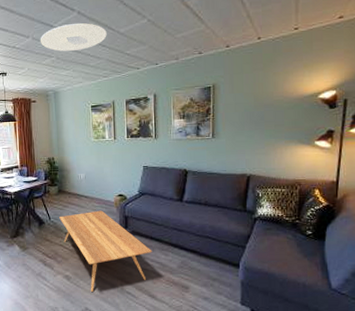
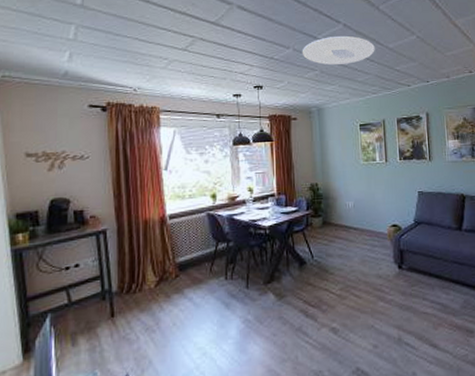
coffee table: present [59,210,153,292] -> none [324,244,432,346]

